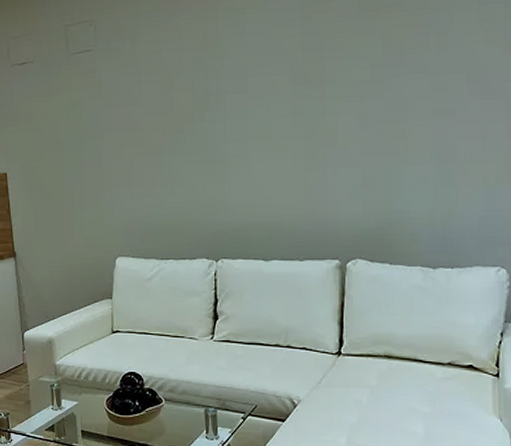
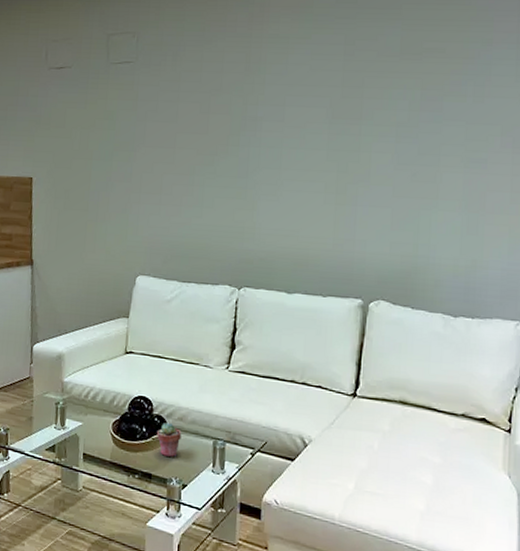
potted succulent: none [150,394,174,427] -> present [157,422,182,457]

